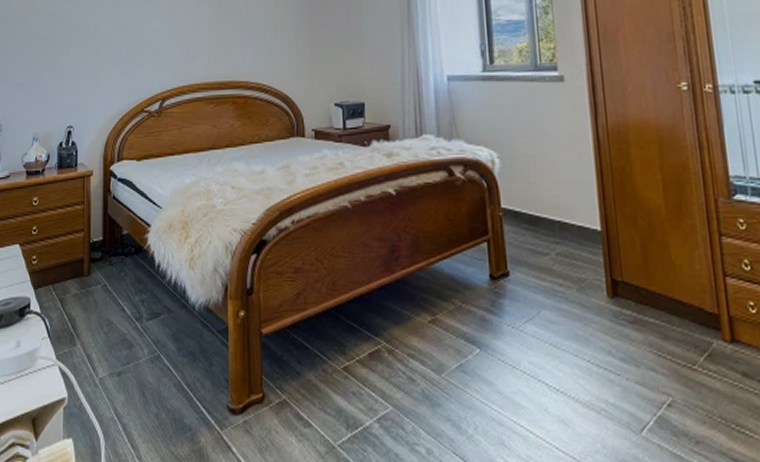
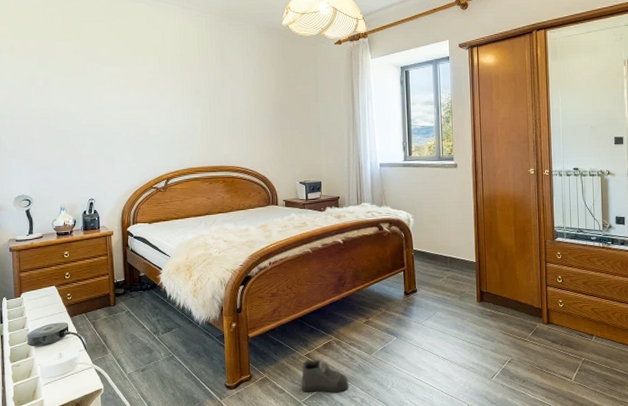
shoe: none [336,377,407,435] -> present [301,360,349,393]

